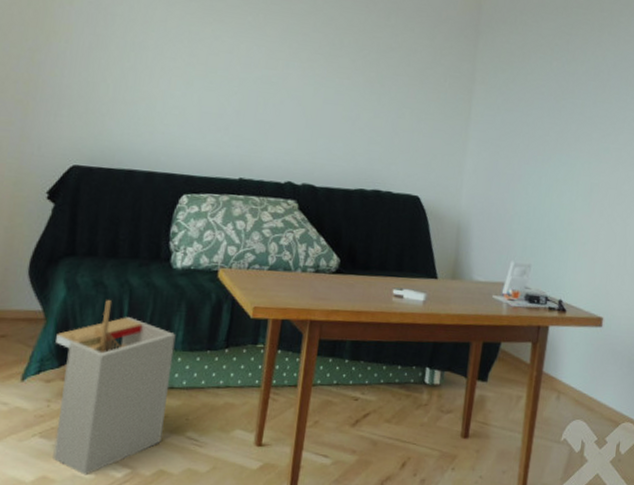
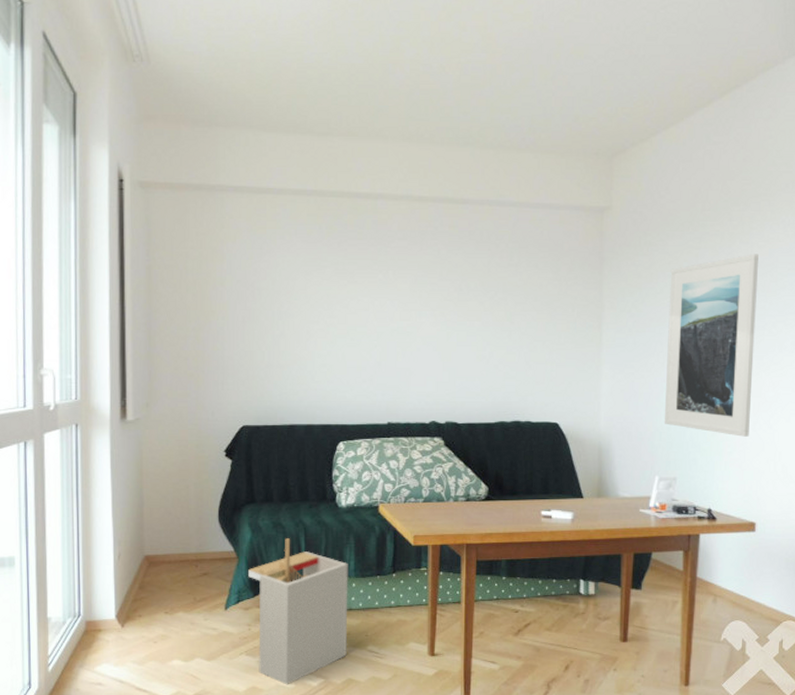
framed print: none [523,46,624,229] -> present [664,254,759,437]

